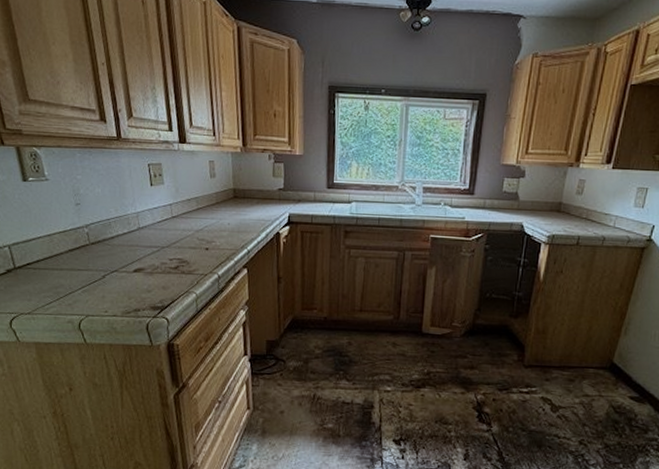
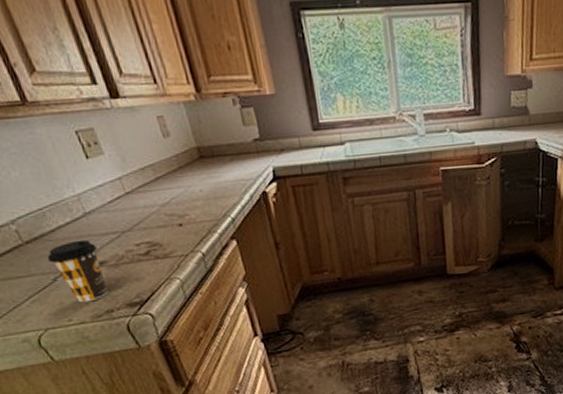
coffee cup: none [103,248,140,300] -> present [47,239,109,303]

